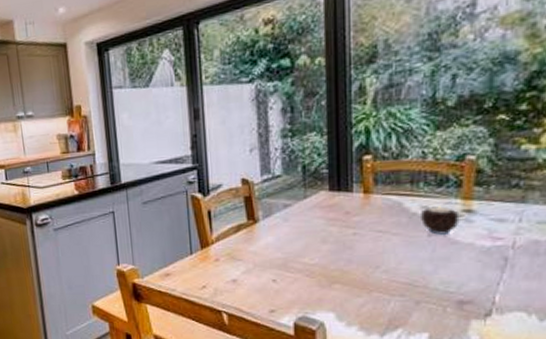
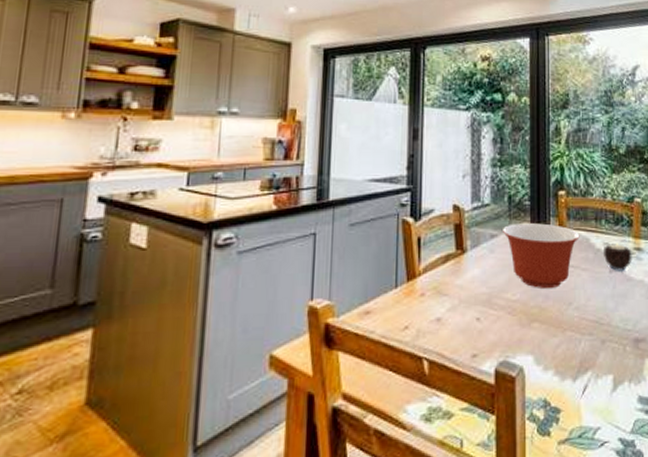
mixing bowl: none [297,190,390,253] -> present [503,223,580,288]

